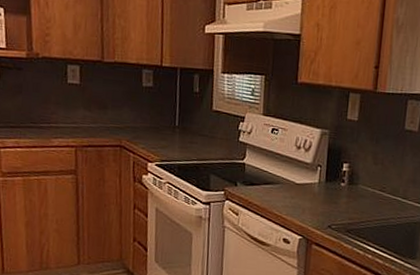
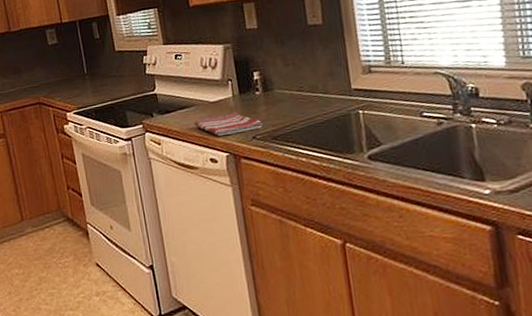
dish towel: none [275,197,340,220] -> present [194,111,263,137]

